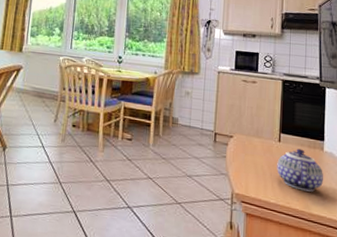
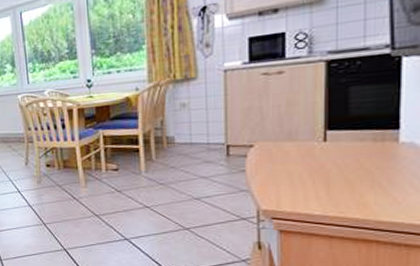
teapot: present [277,149,324,192] -> none [322,145,400,196]

